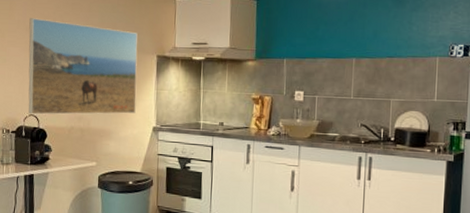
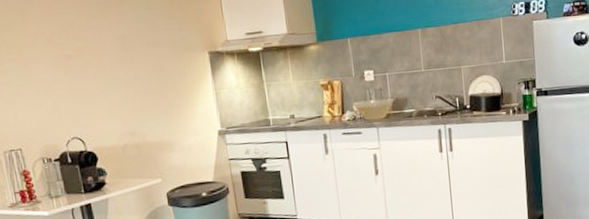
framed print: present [28,18,138,115] -> none [49,26,196,137]

